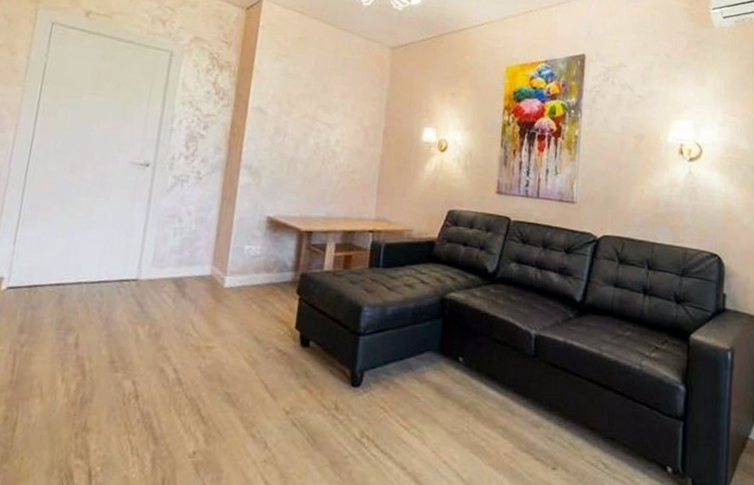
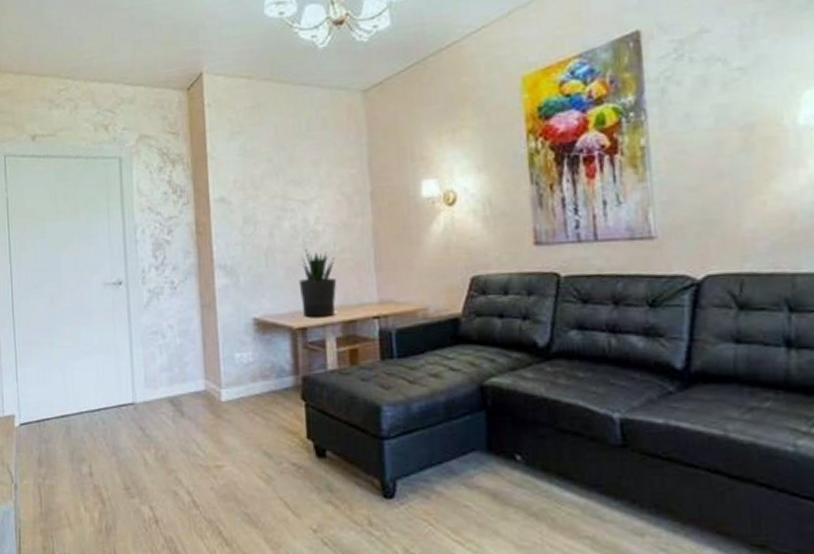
planter: none [311,164,346,226] -> present [299,249,337,318]

